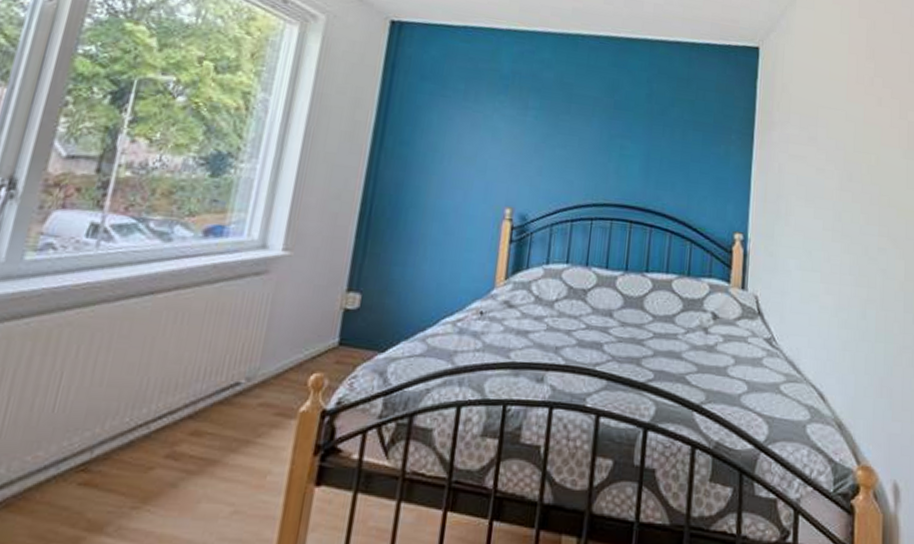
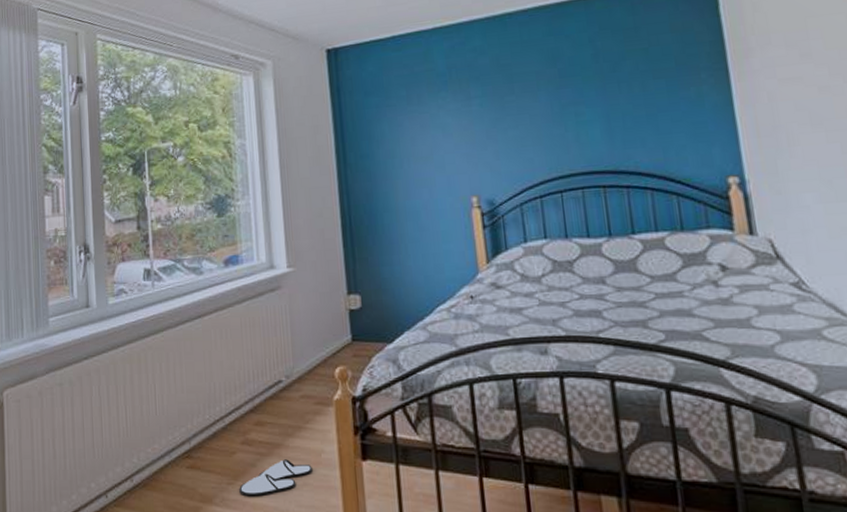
slippers: none [145,480,251,526] -> present [239,459,312,497]

